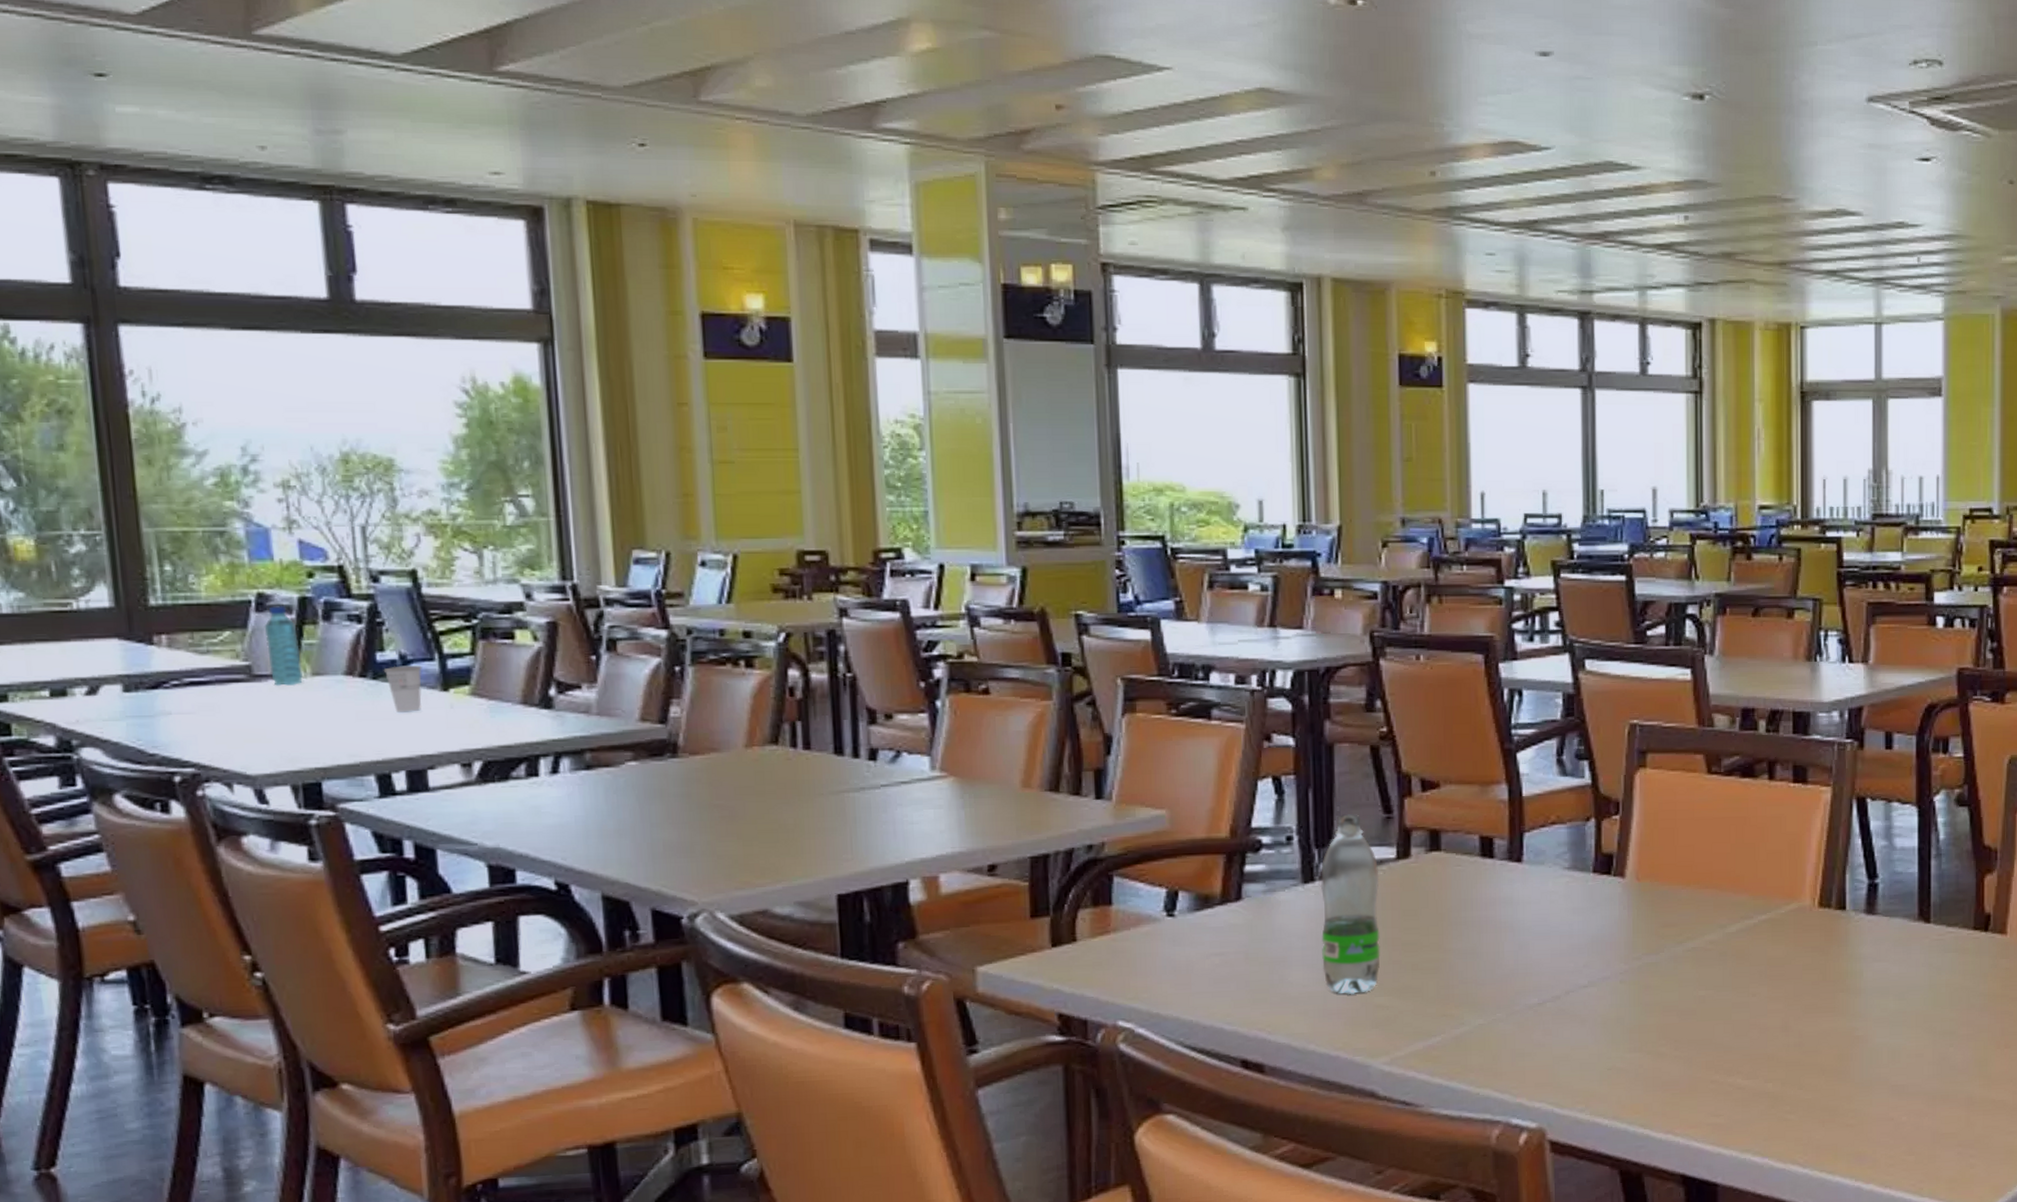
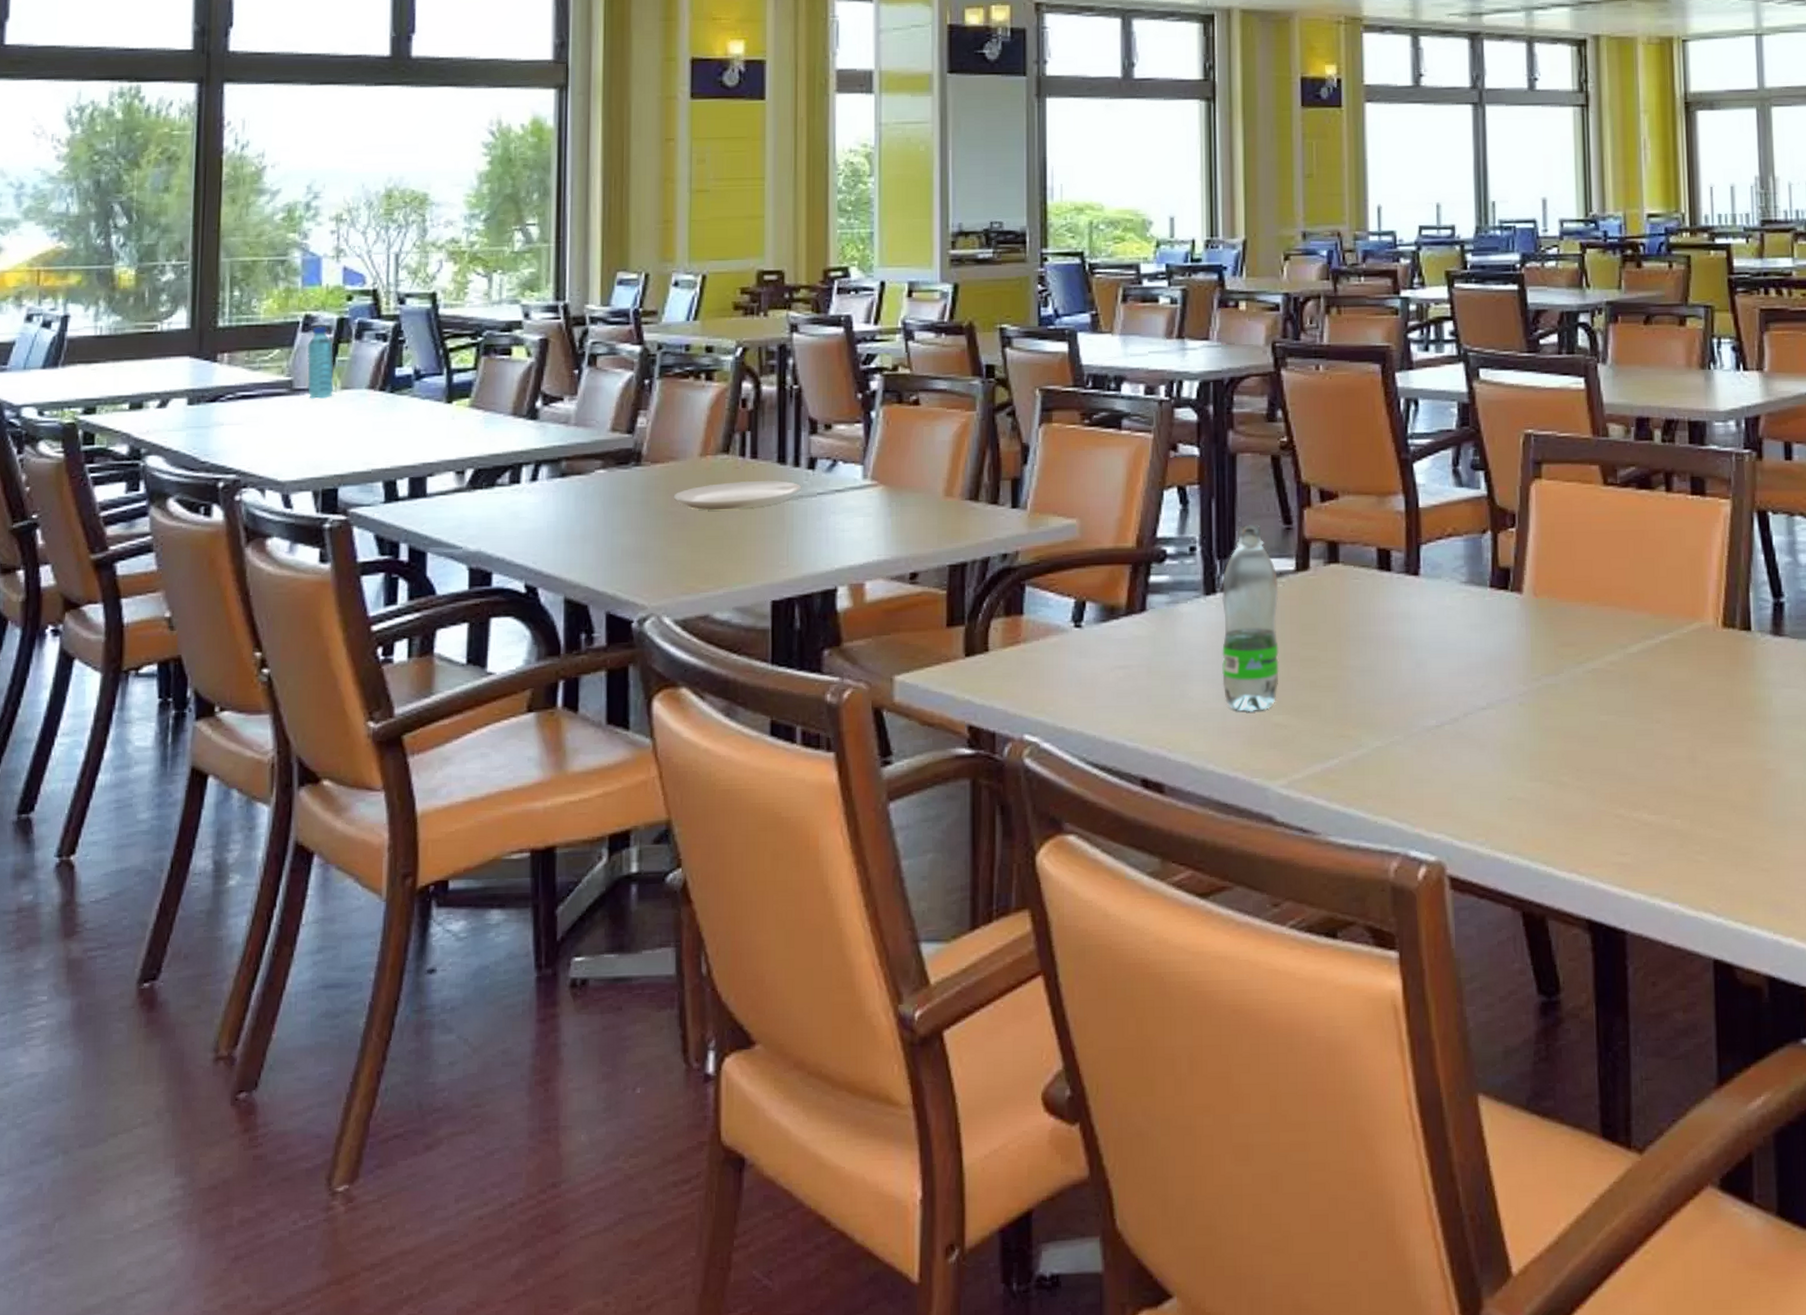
cup: present [383,665,422,713] -> none [400,379,432,423]
plate: none [718,772,863,803] -> present [673,481,802,510]

